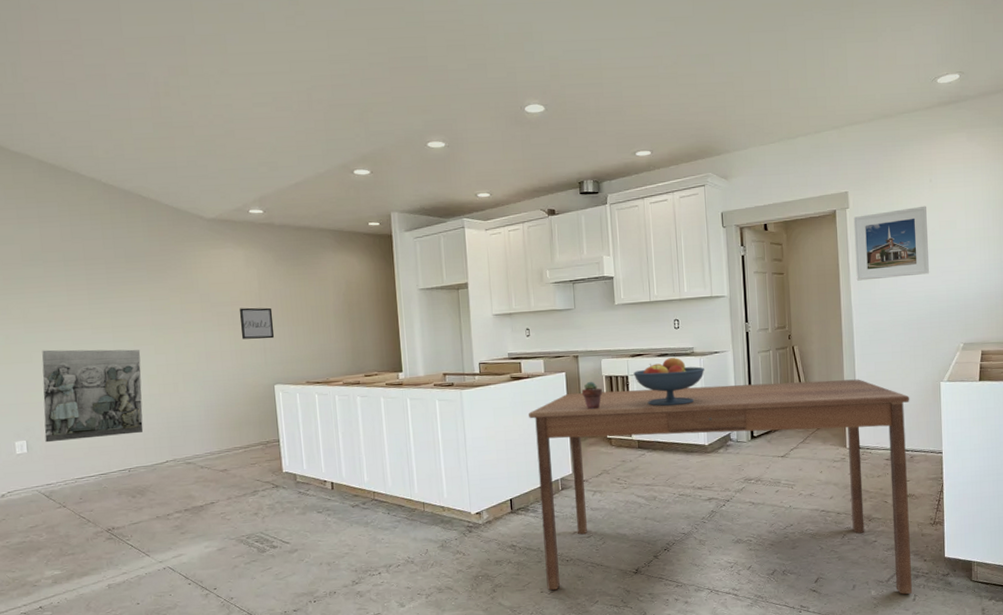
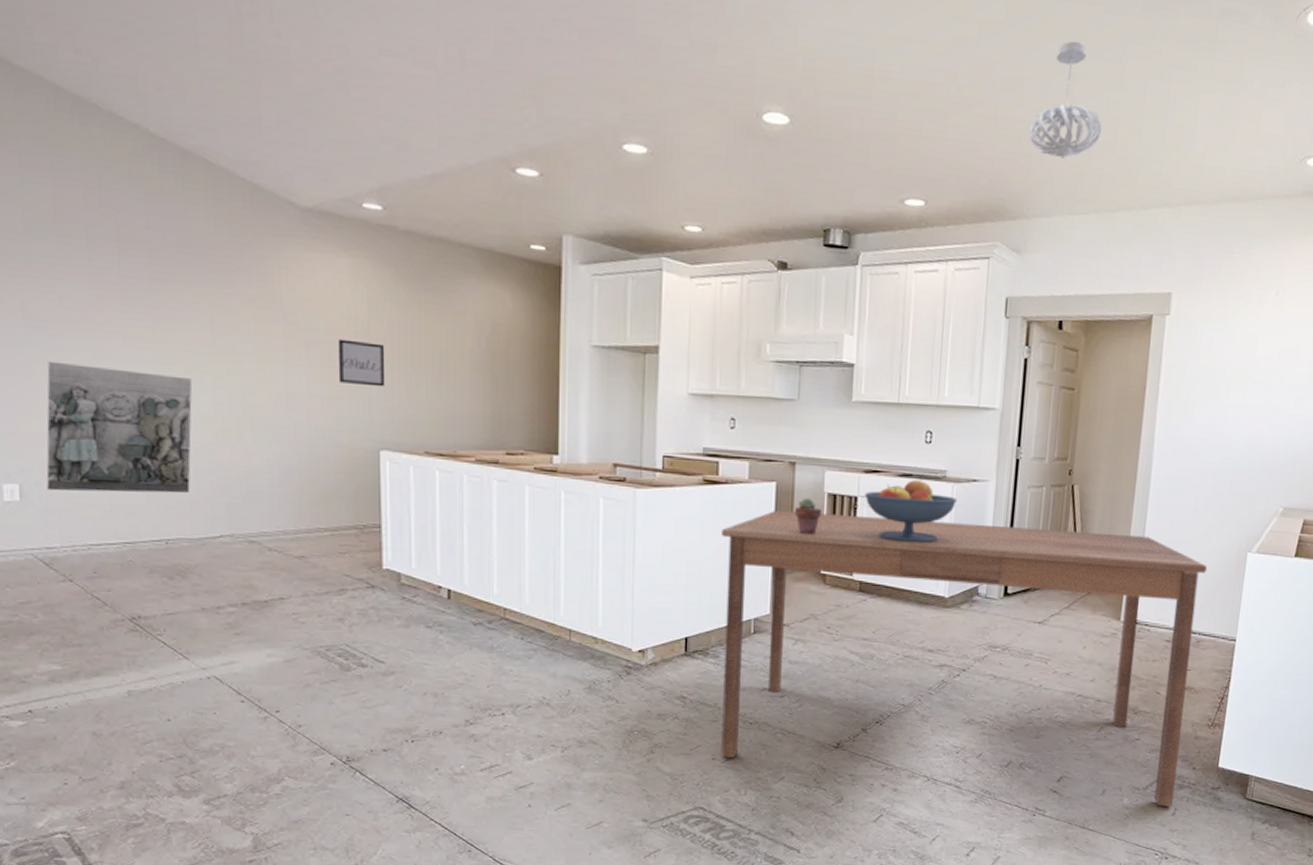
pendant light: none [721,22,776,106] -> present [1029,41,1102,159]
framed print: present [853,205,930,281] -> none [1165,324,1267,414]

